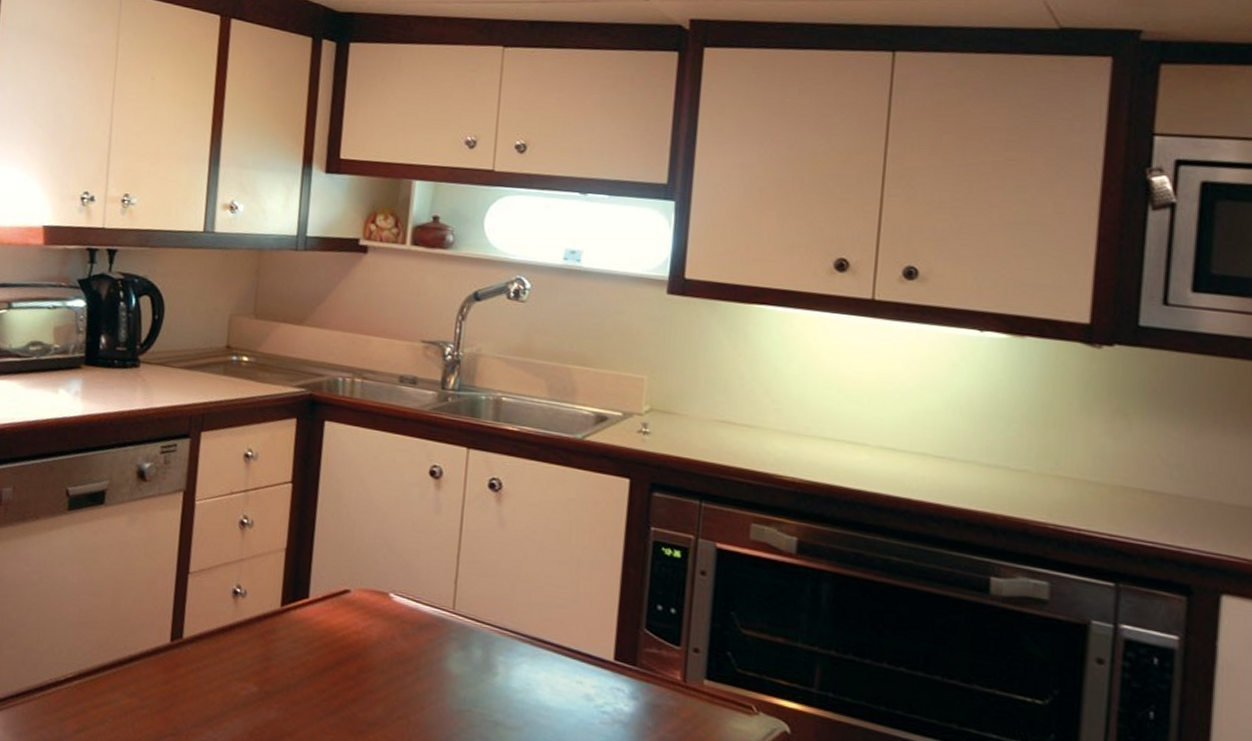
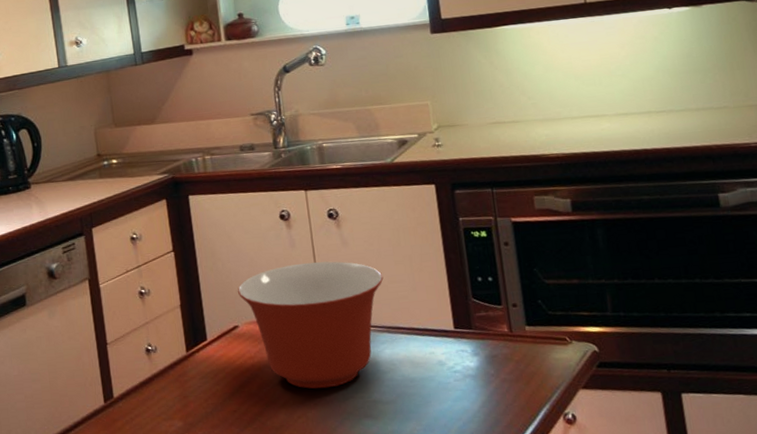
mixing bowl: none [358,532,540,694] -> present [237,261,384,389]

